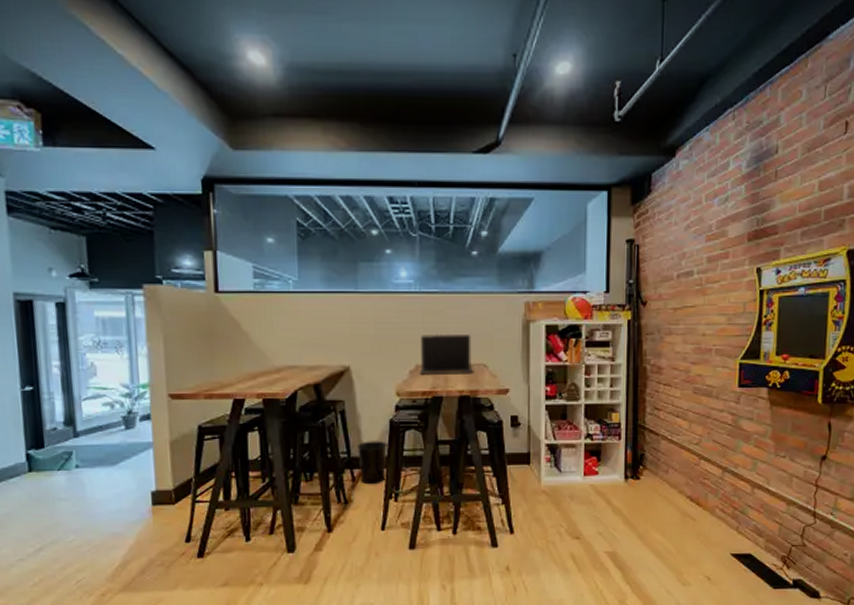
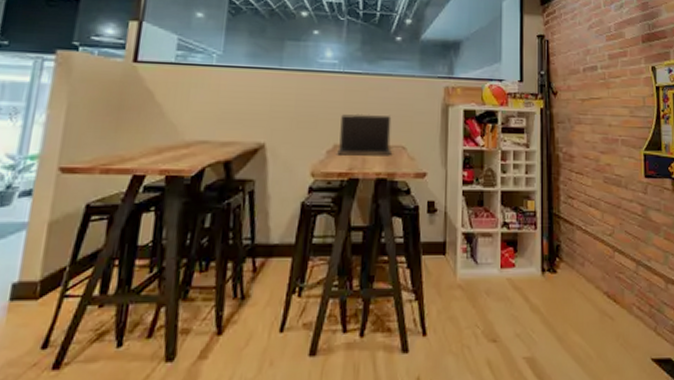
waste bin: present [358,441,387,484] -> none [262,225,296,275]

